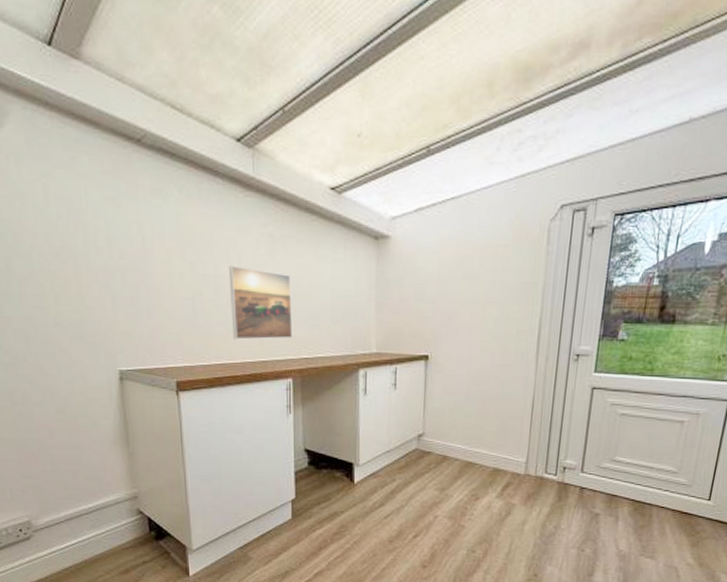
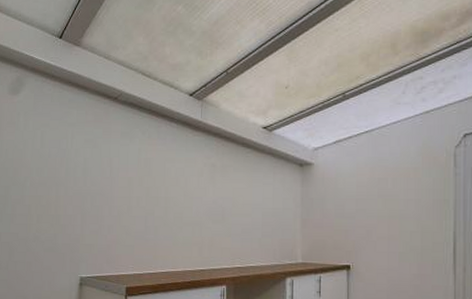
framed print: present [228,265,293,340] -> none [176,189,229,251]

